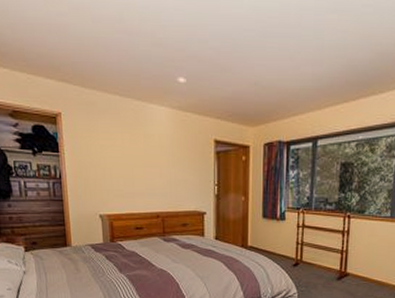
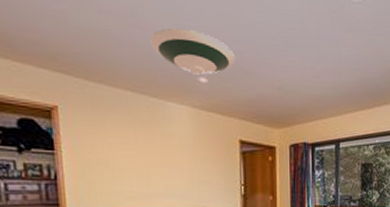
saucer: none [135,29,212,75] -> present [150,28,235,75]

